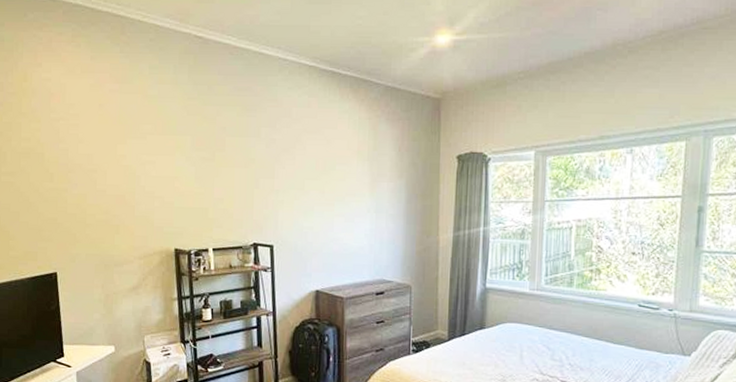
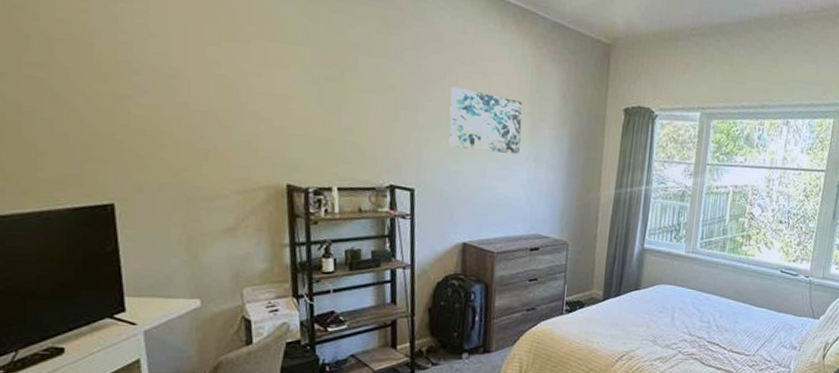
wall art: none [299,153,363,208] -> present [449,86,522,155]

